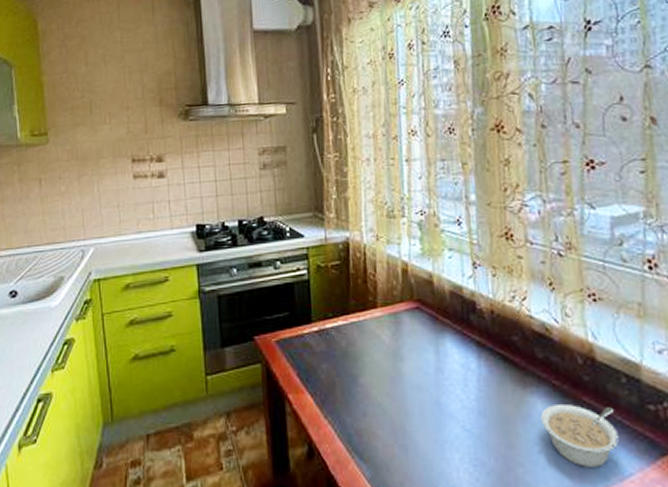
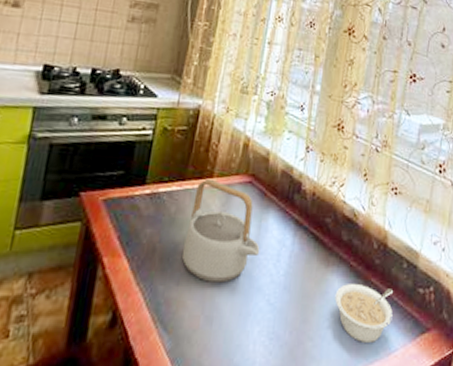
teapot: none [361,309,444,412] -> present [181,178,260,283]

